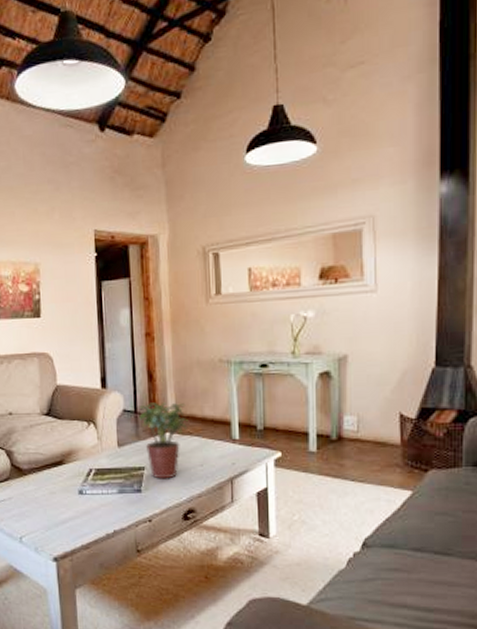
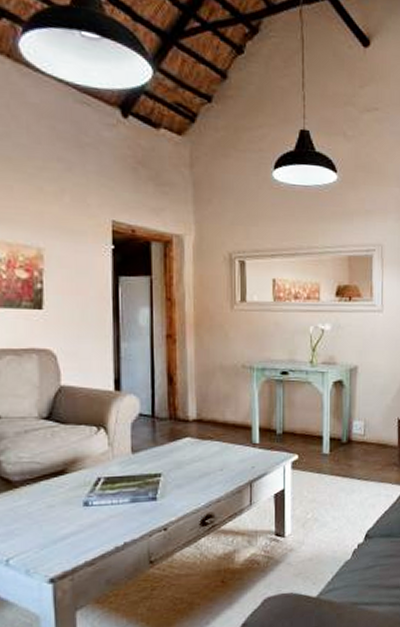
potted plant: present [139,402,188,479] -> none [156,406,209,486]

